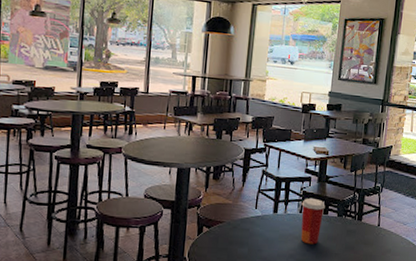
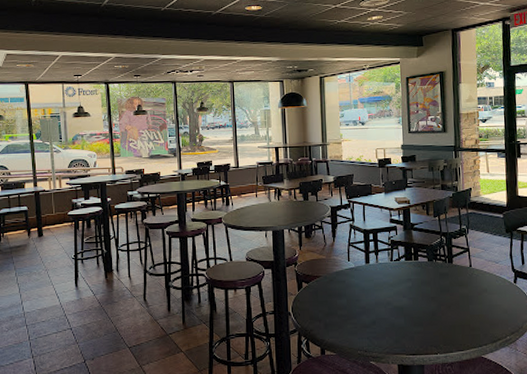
paper cup: present [301,198,325,245] -> none [391,246,415,291]

